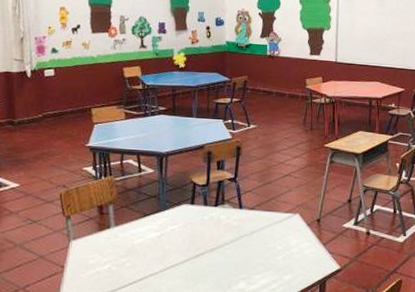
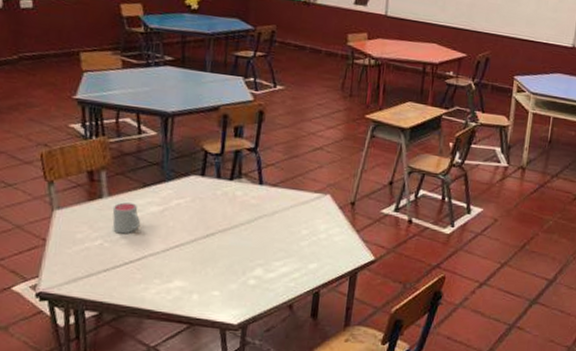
mug: none [118,231,141,258] -> present [112,202,140,234]

